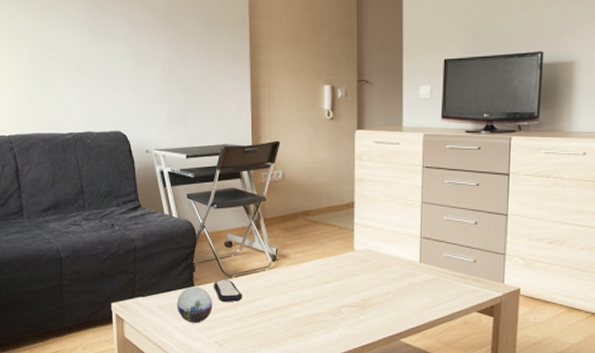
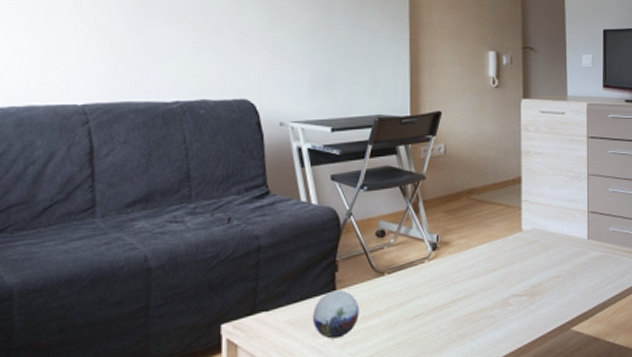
remote control: present [213,280,242,302] -> none [360,278,396,306]

